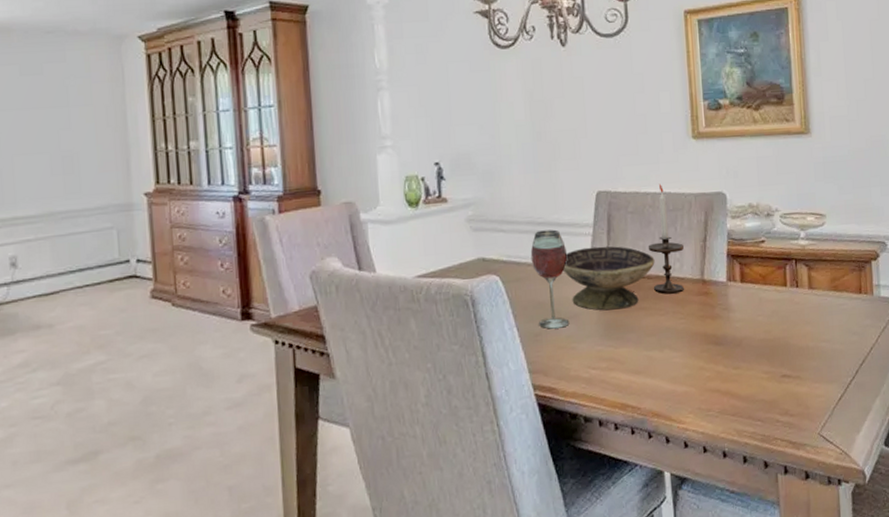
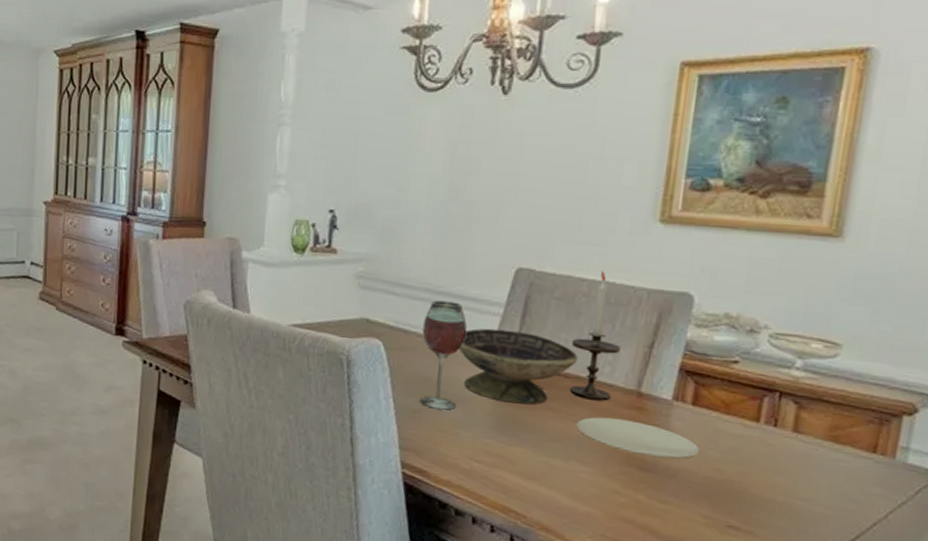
plate: none [663,304,753,333] -> present [576,417,700,460]

